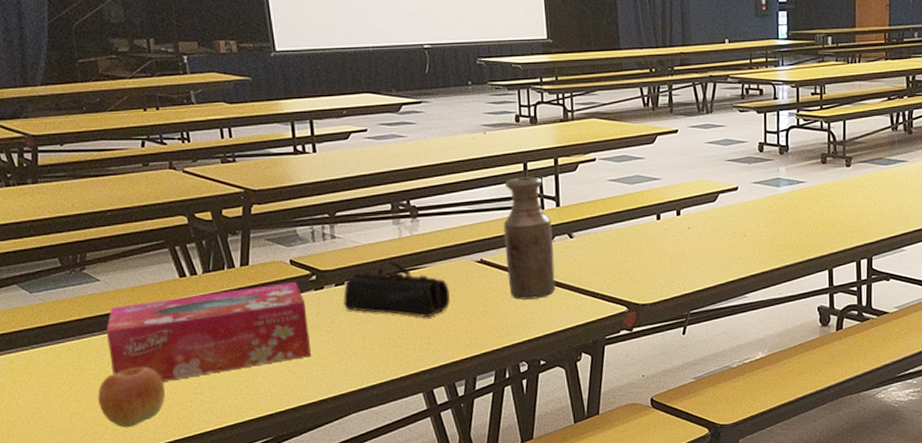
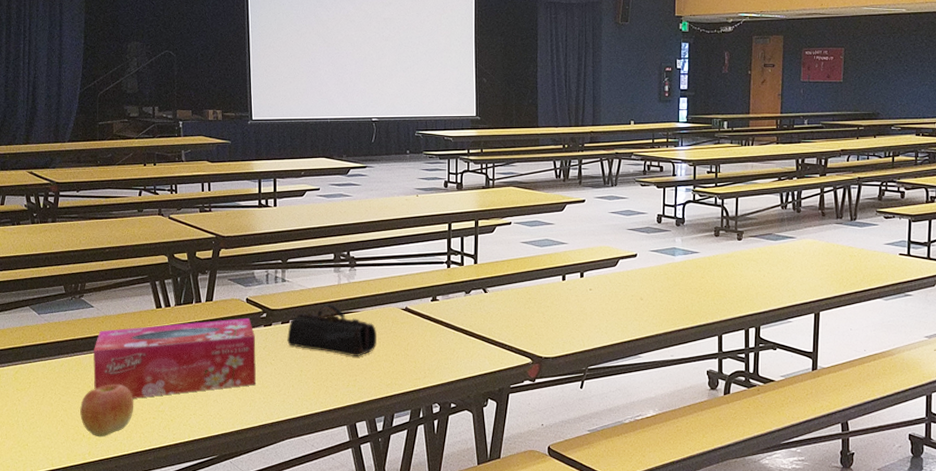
bottle: present [503,176,556,300] -> none [427,236,469,346]

